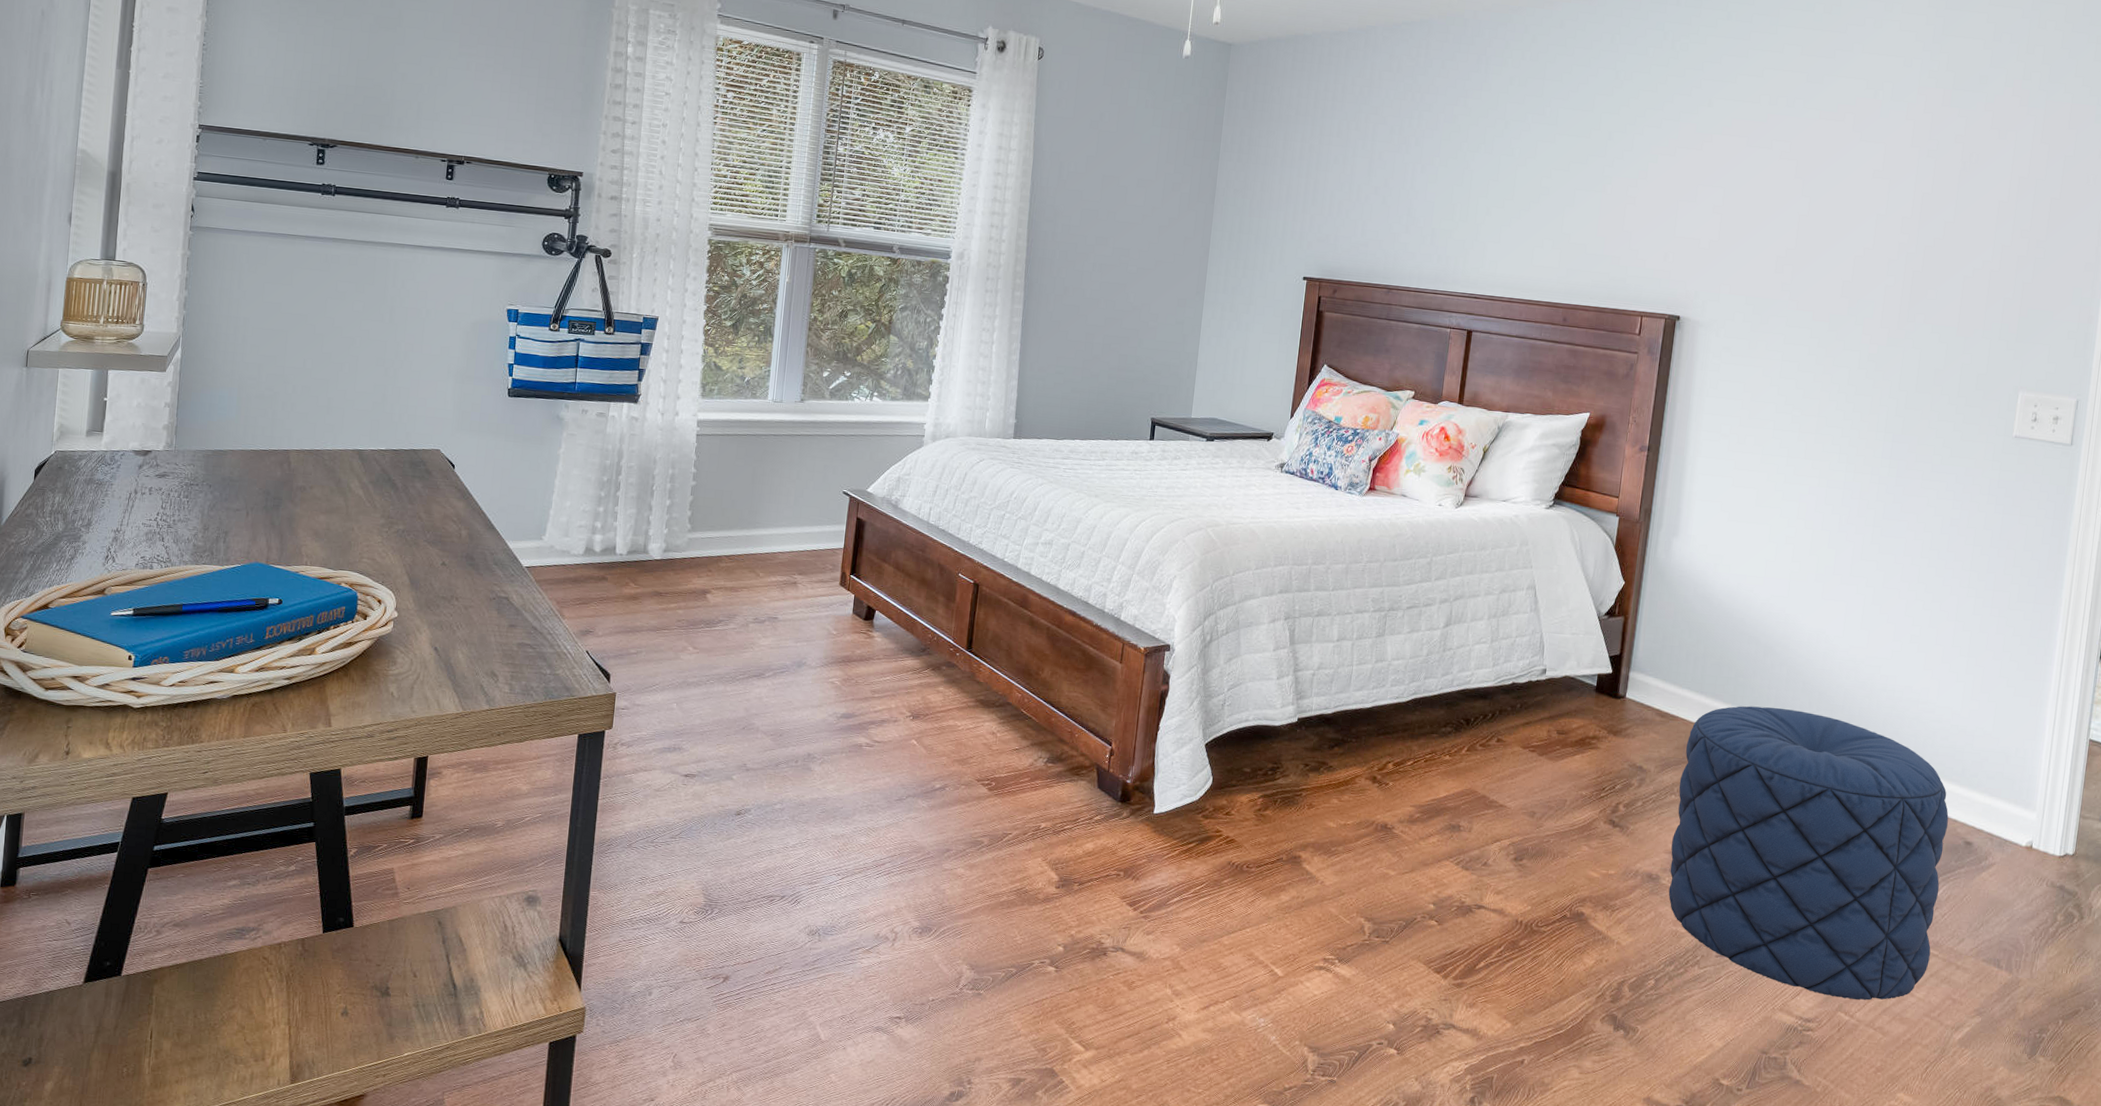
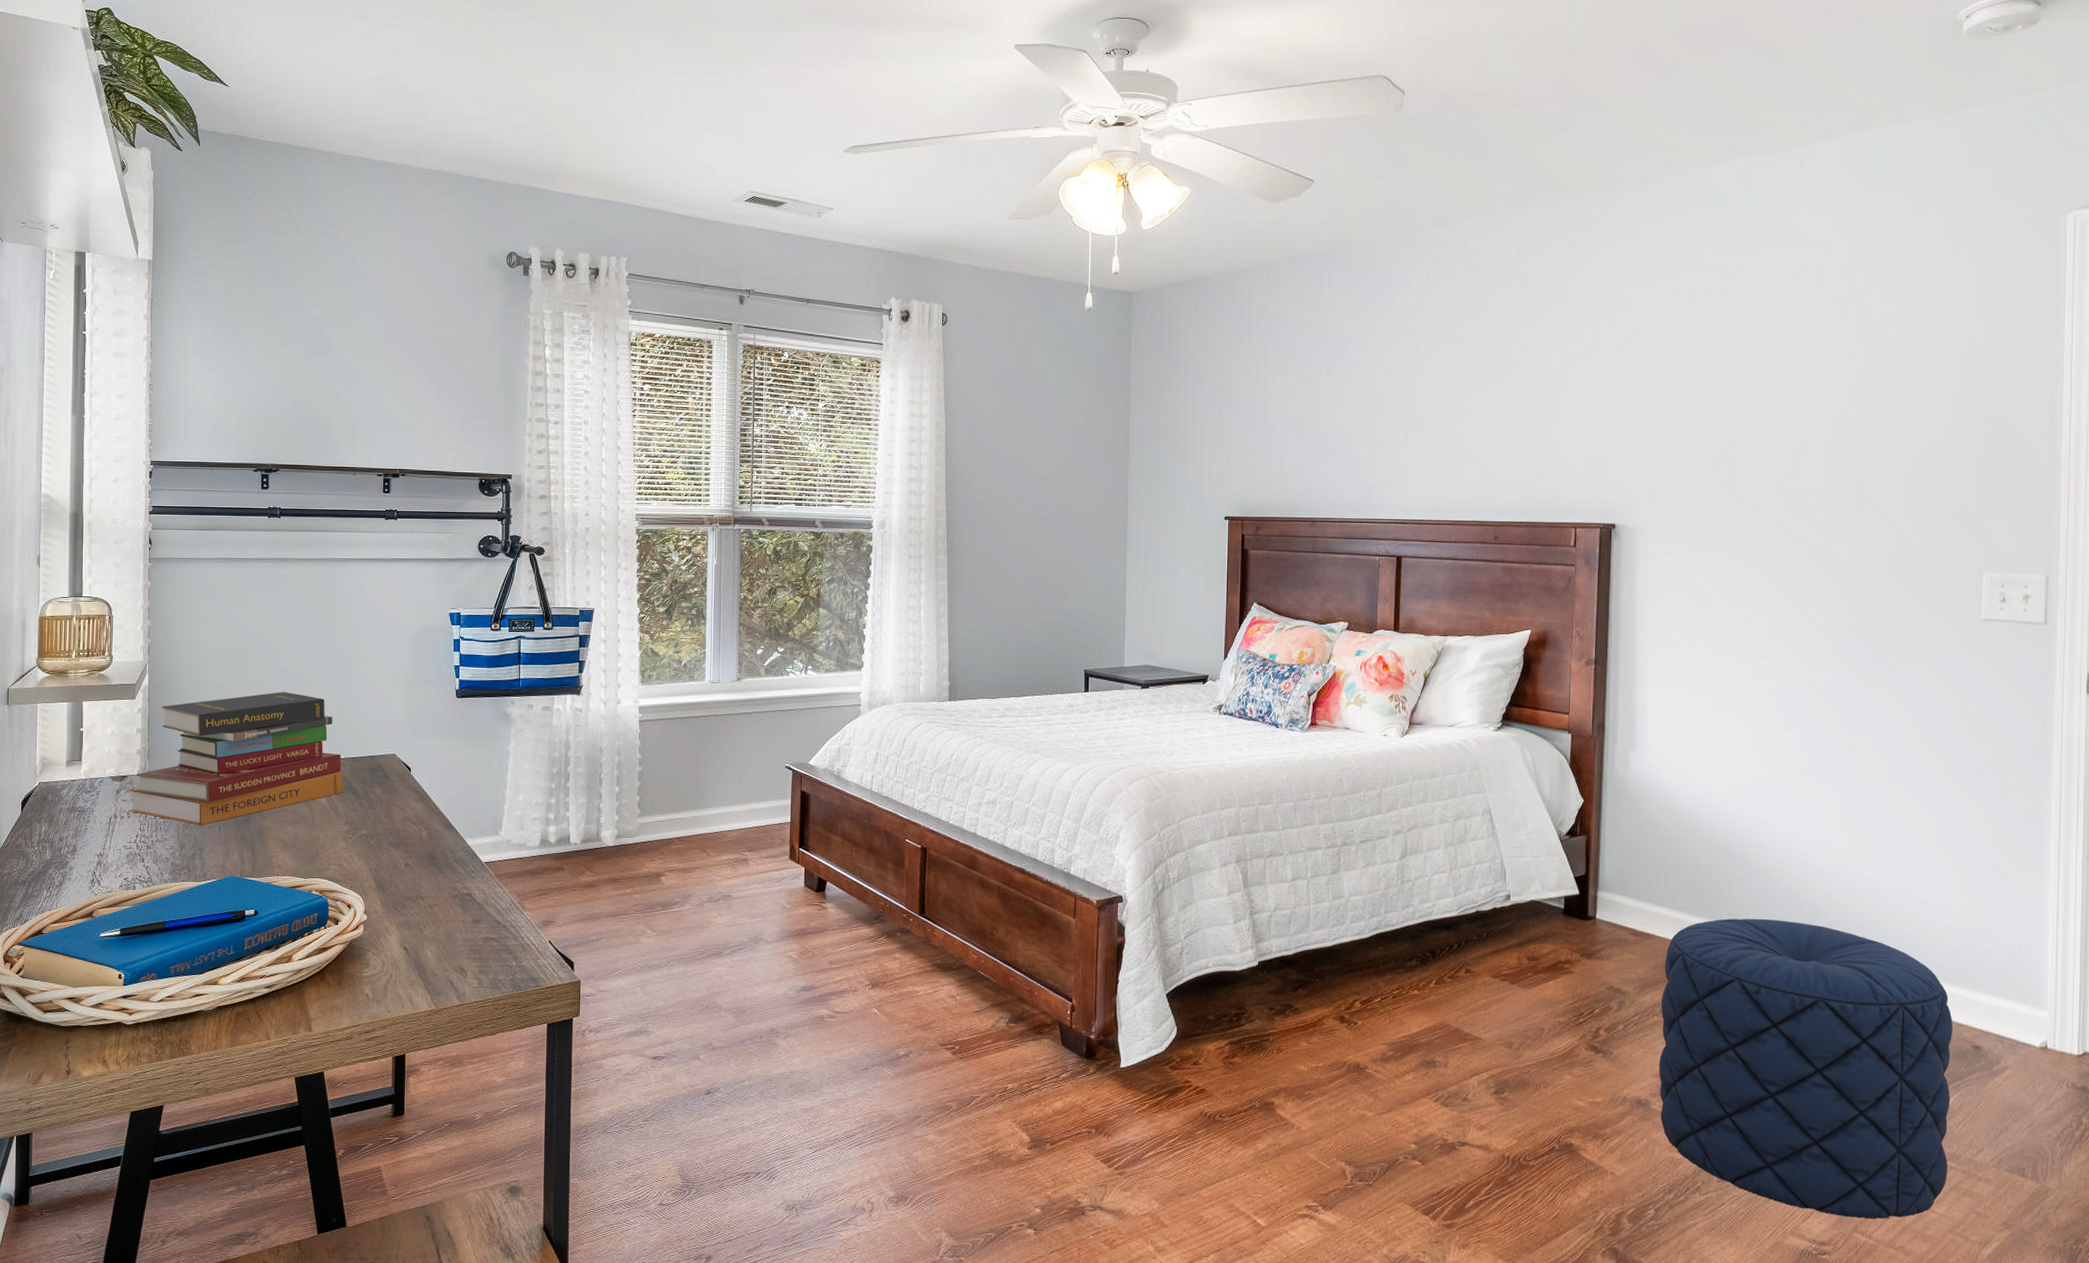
books: none [152,376,383,508] -> present [129,691,344,826]

